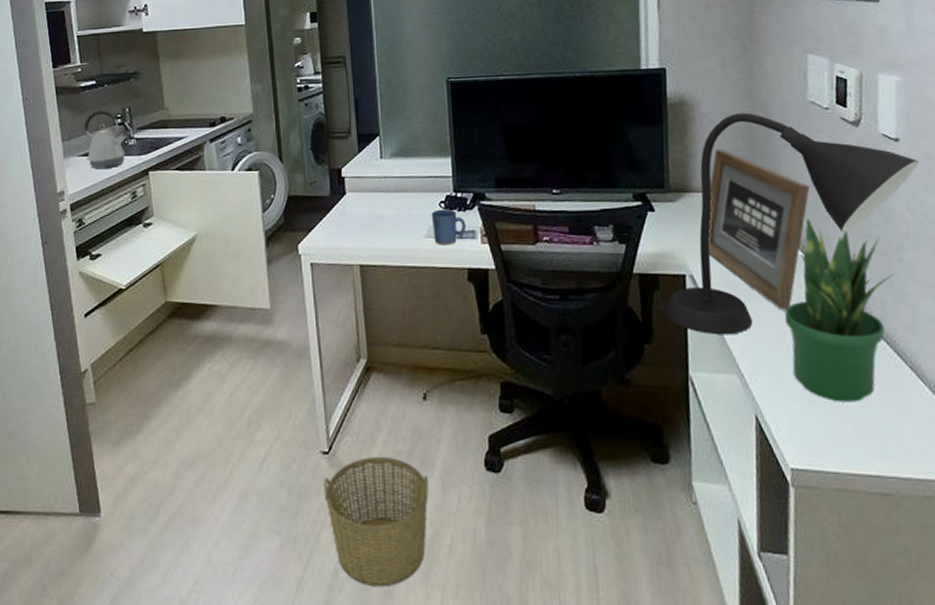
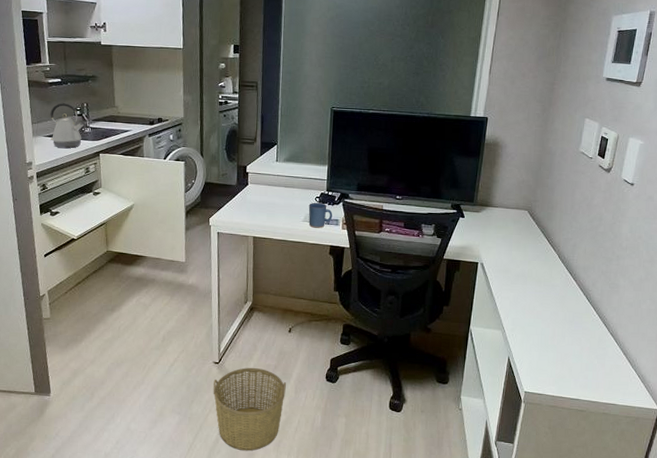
desk lamp: present [660,112,919,335] -> none [458,154,643,305]
picture frame: present [708,148,810,310] -> none [496,178,570,291]
planter: present [784,218,894,402] -> none [537,232,613,353]

